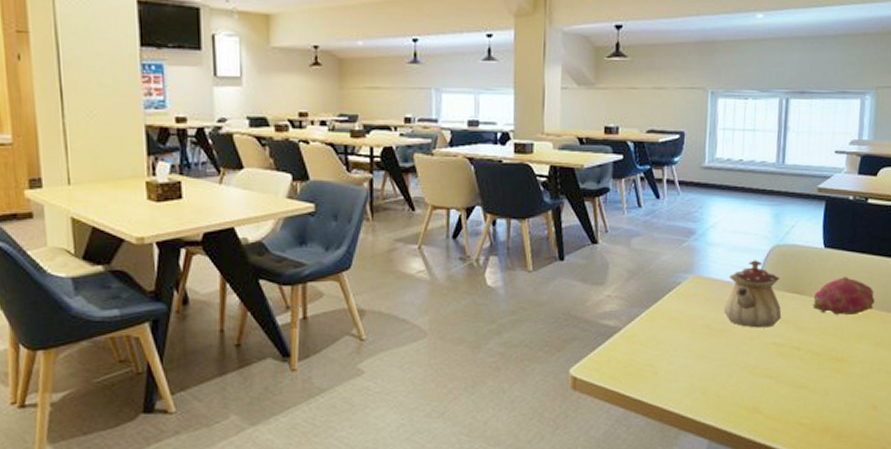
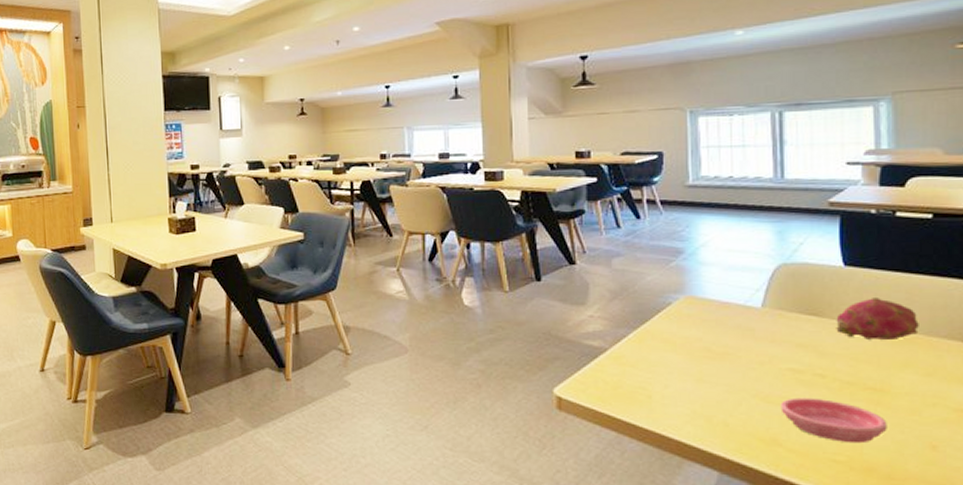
teapot: present [724,260,782,328] -> none [725,279,797,352]
saucer: none [763,368,843,408] -> present [780,398,887,444]

